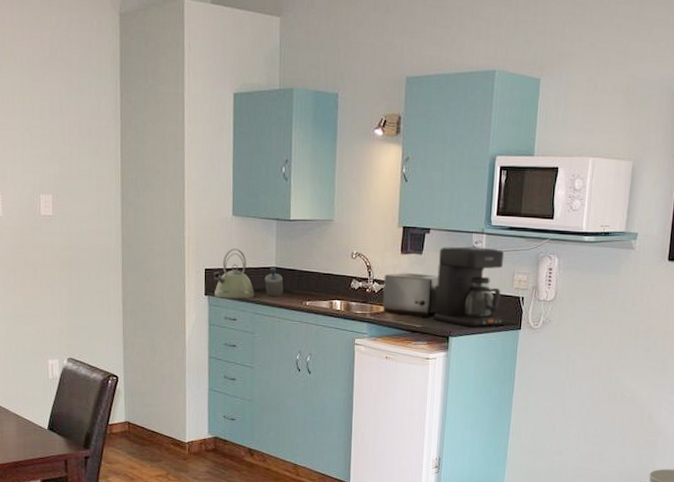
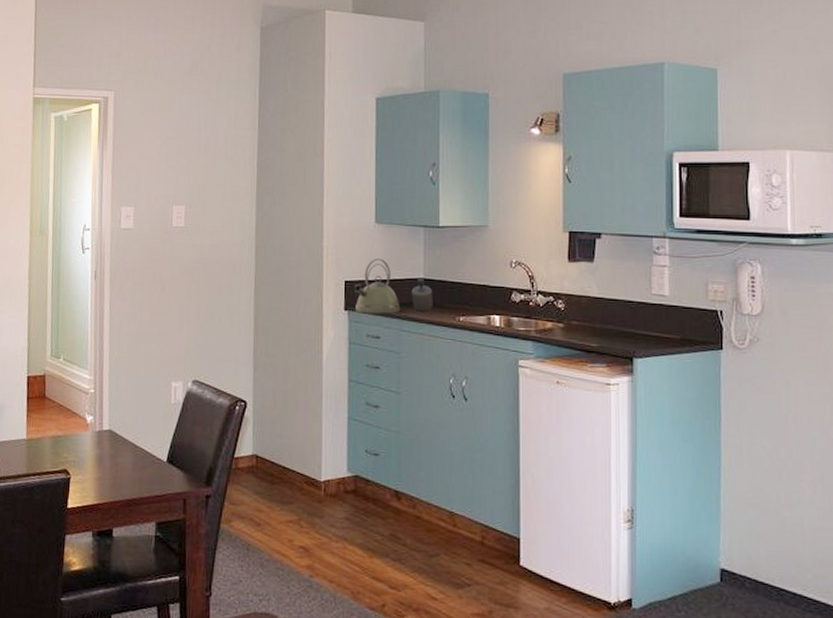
toaster: present [383,272,439,318] -> none [550,282,616,336]
coffee maker: present [434,246,506,328] -> none [613,252,703,347]

